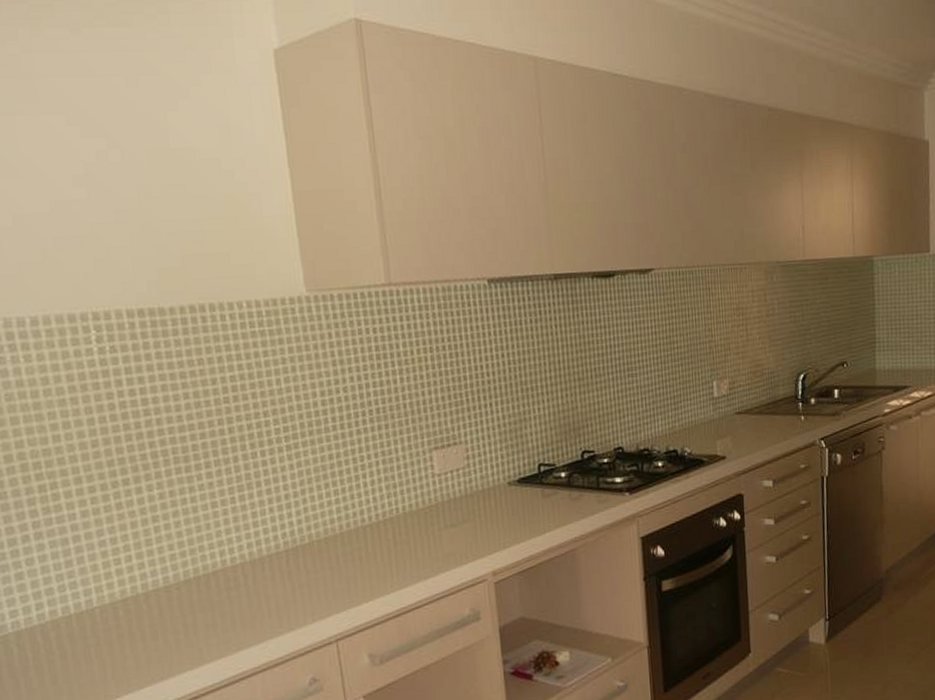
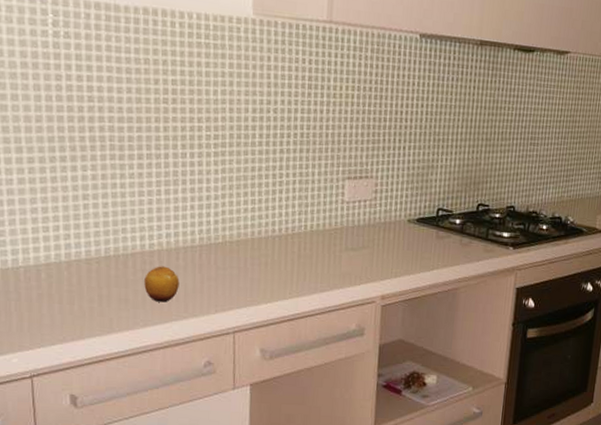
fruit: none [230,580,270,621] -> present [144,266,180,303]

